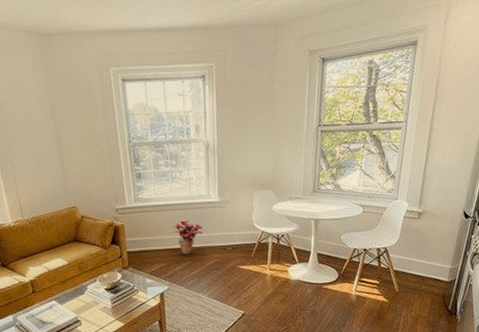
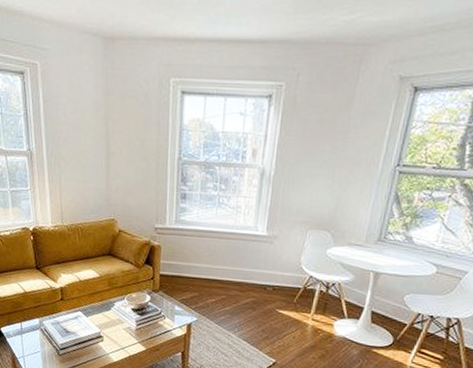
potted plant: present [172,220,204,255] -> none [211,250,245,288]

